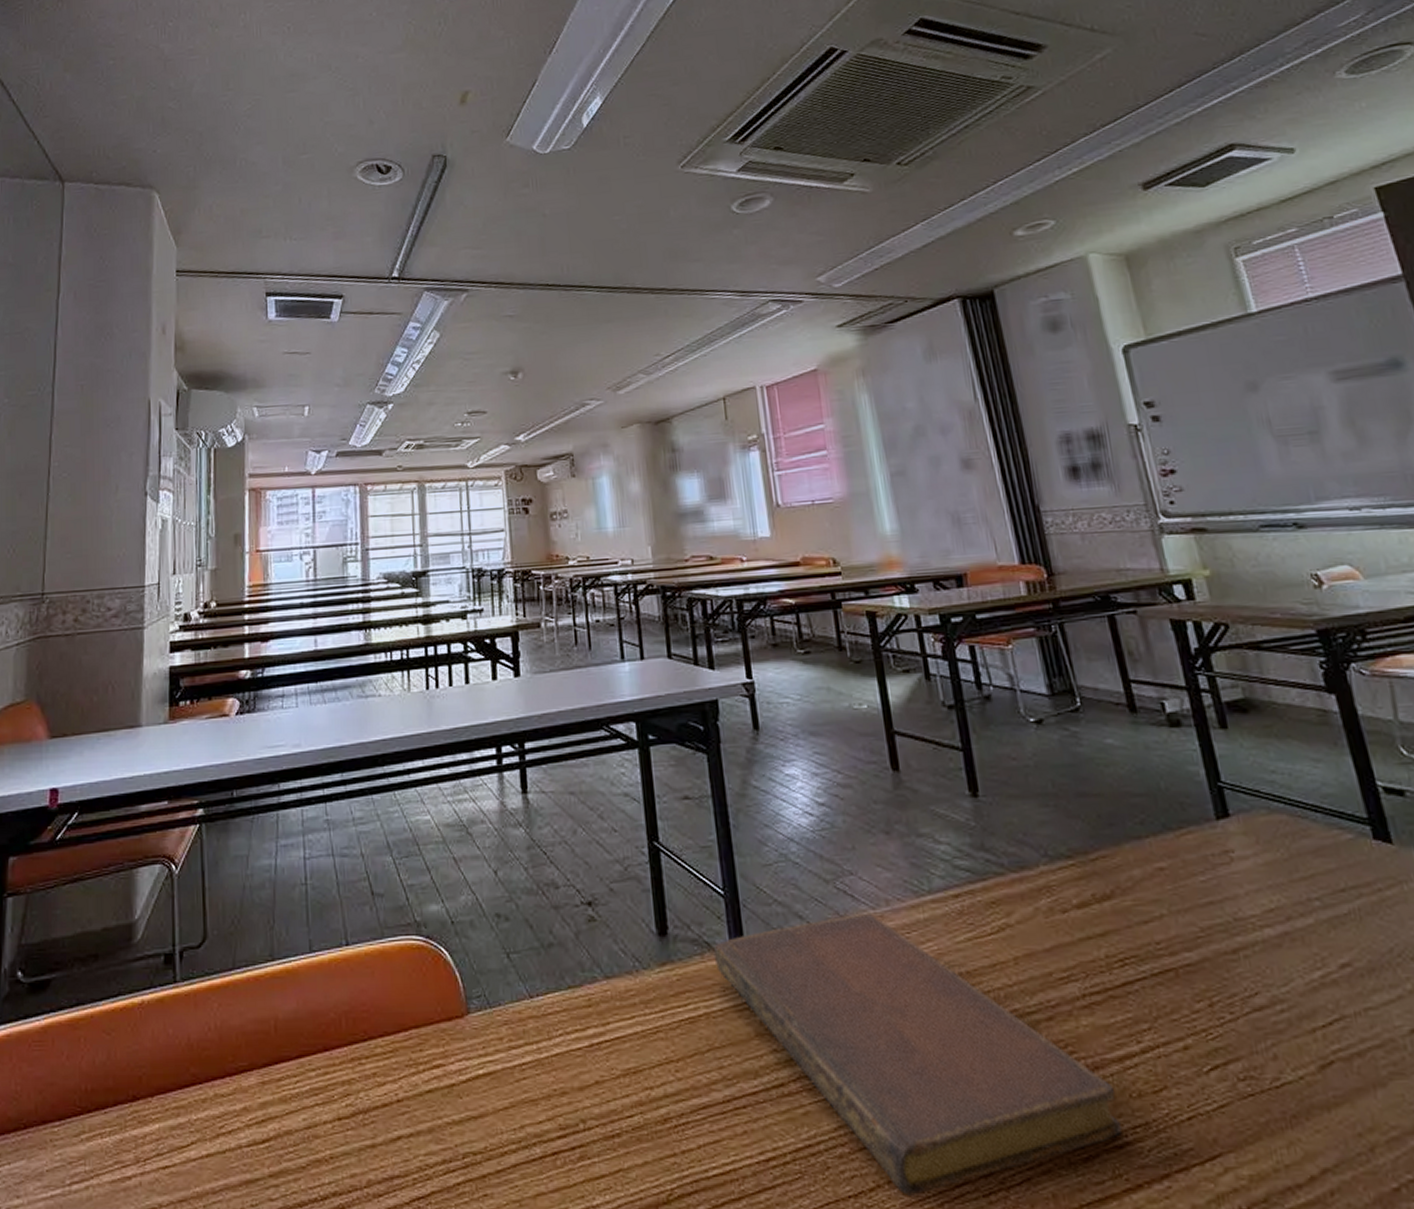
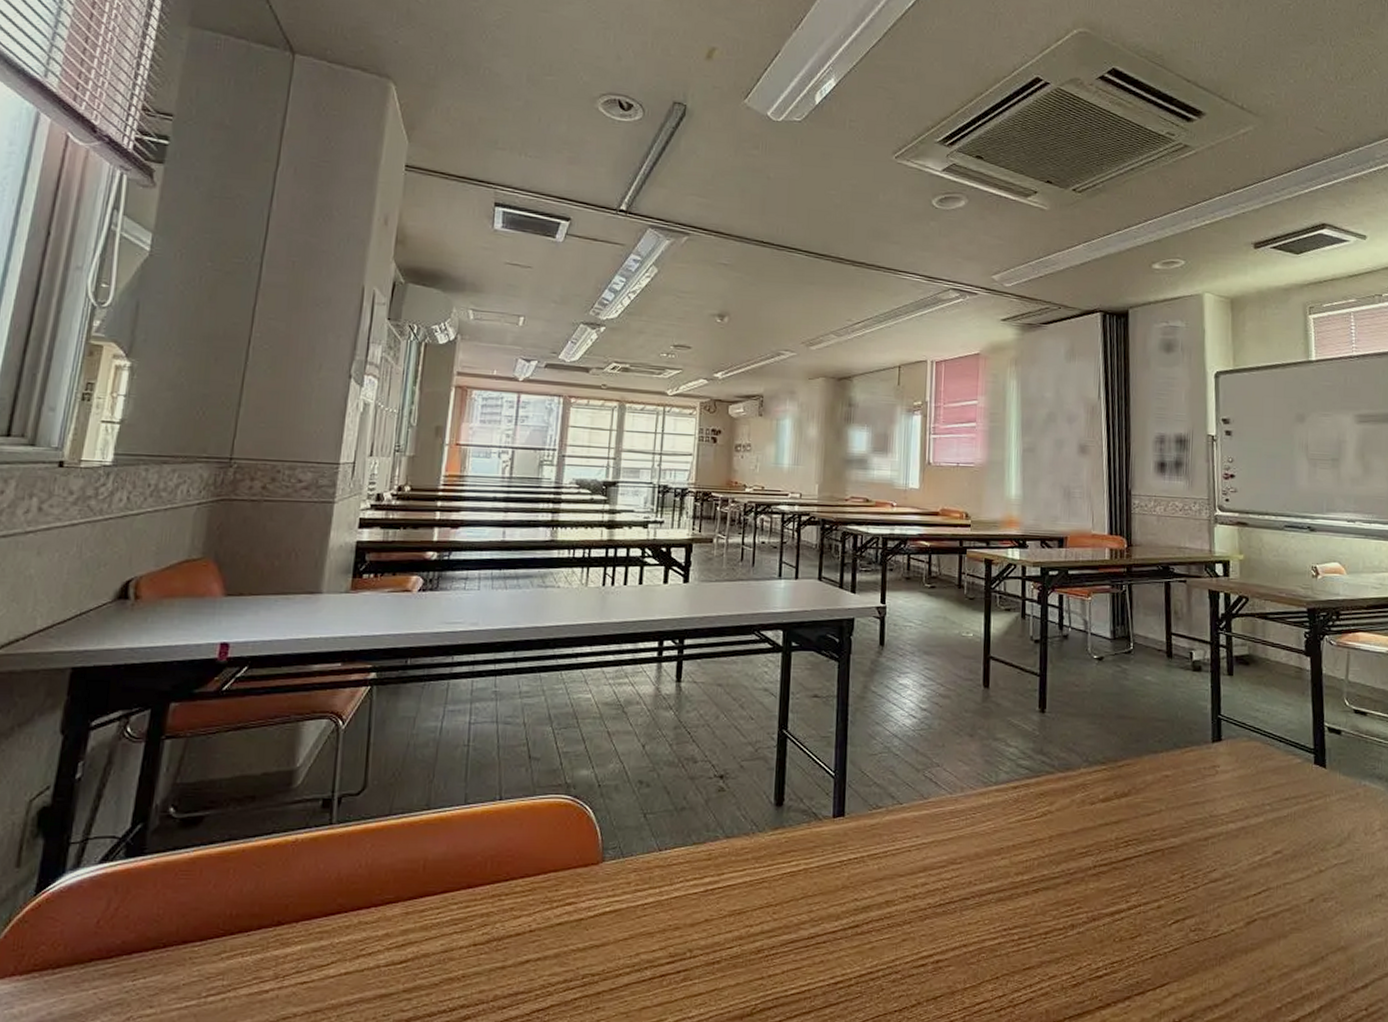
notebook: present [713,914,1122,1196] -> none [818,797,1103,1011]

